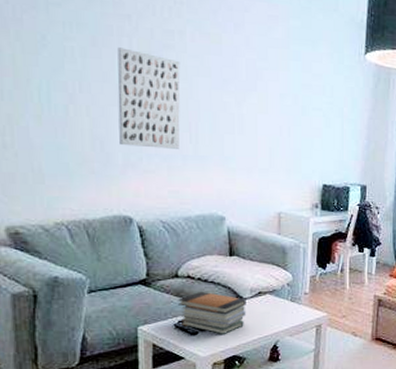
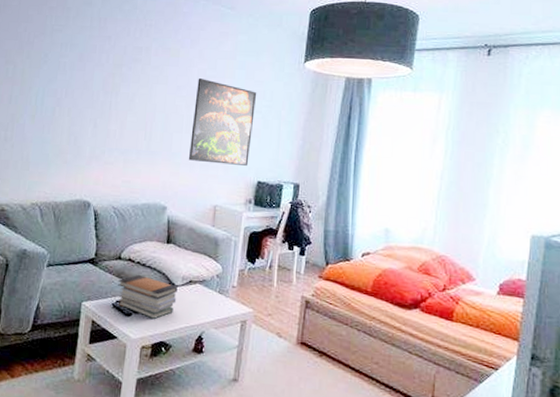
wall art: present [117,47,180,149] -> none [89,62,144,145]
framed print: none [244,70,316,168] -> present [188,78,257,166]

